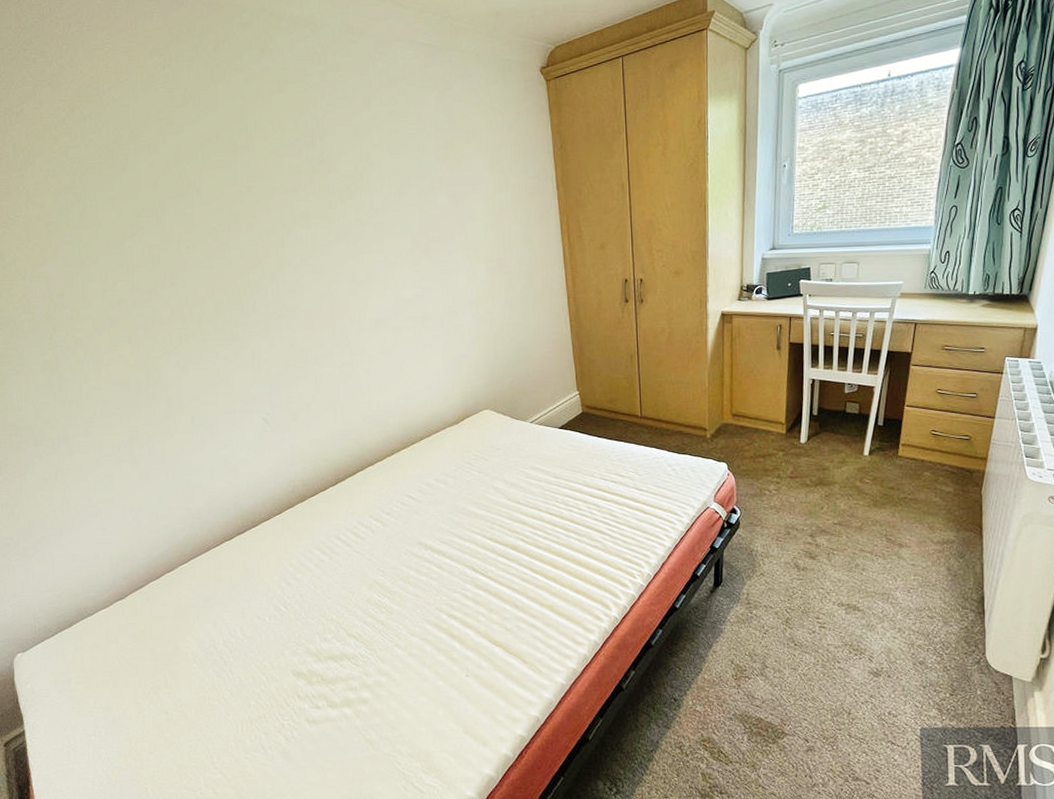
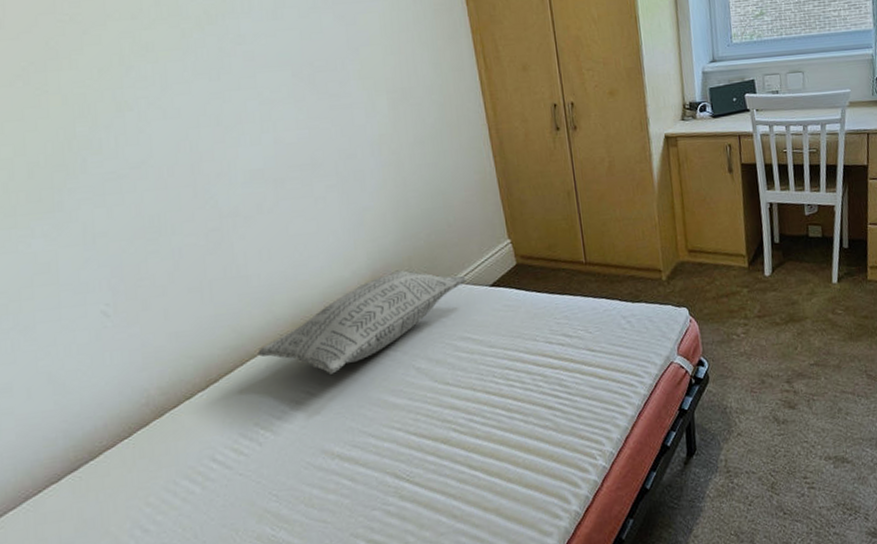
pillow: none [374,408,540,485] -> present [257,270,466,375]

